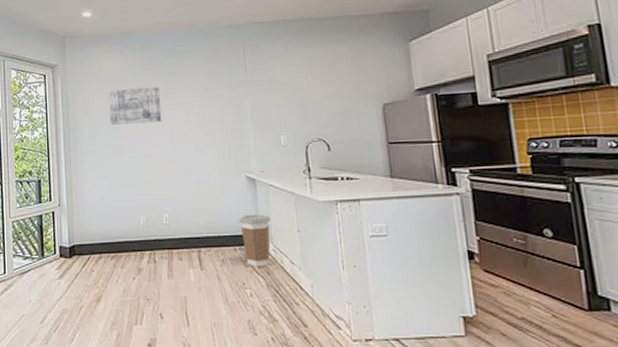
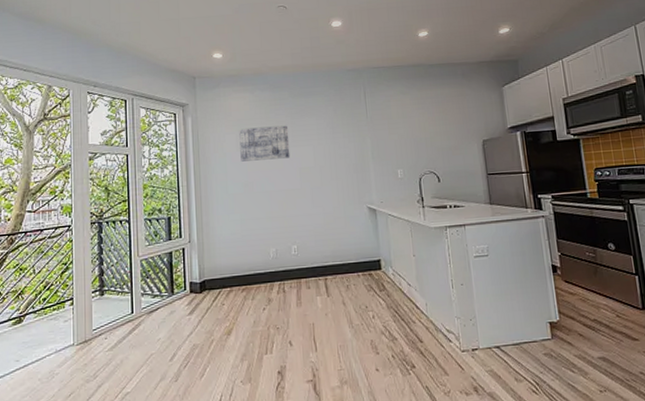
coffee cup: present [238,214,271,267] -> none [361,241,390,291]

